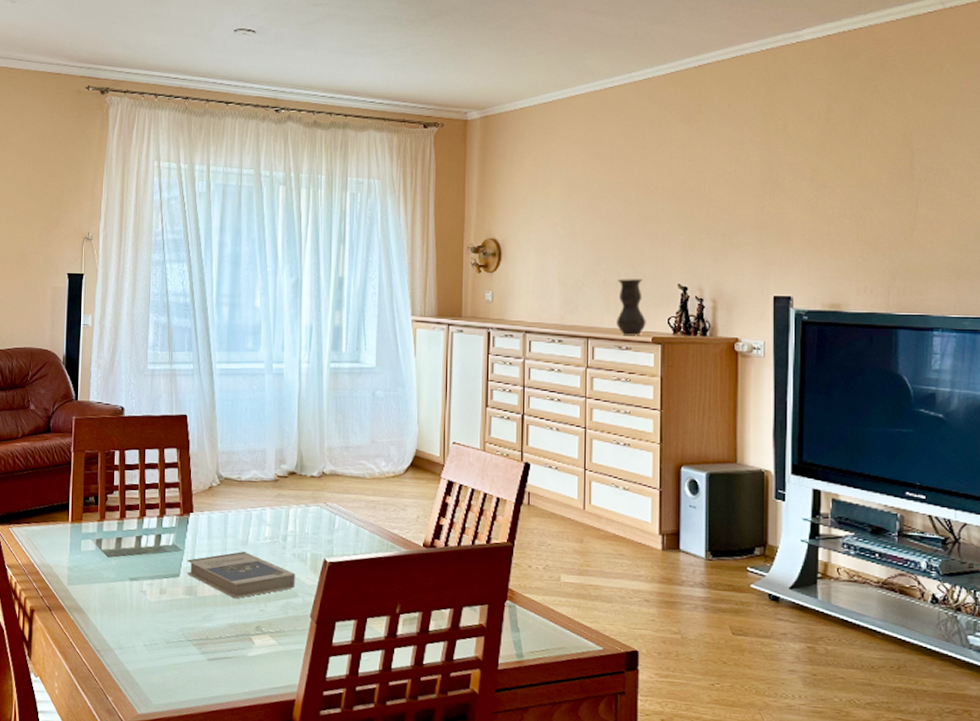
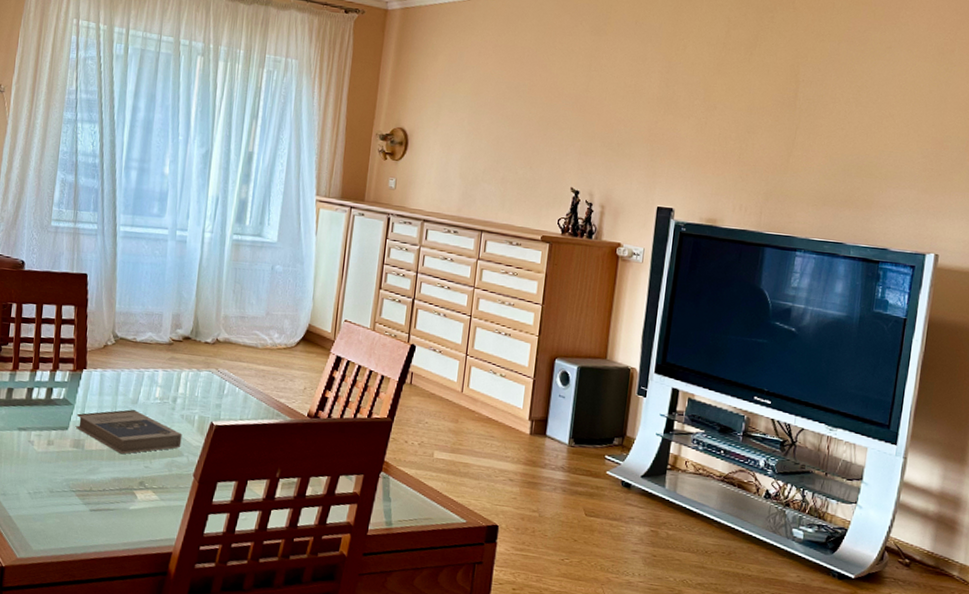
vase: present [617,279,646,336] -> none [510,177,539,233]

